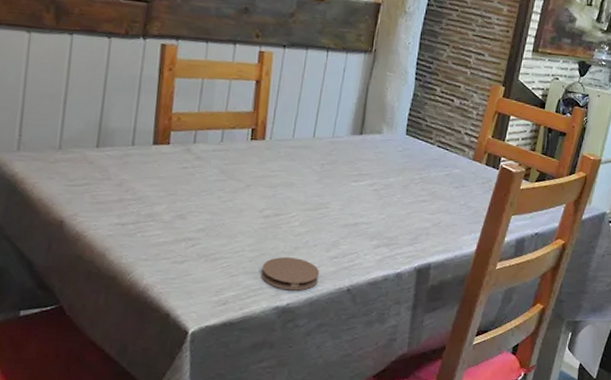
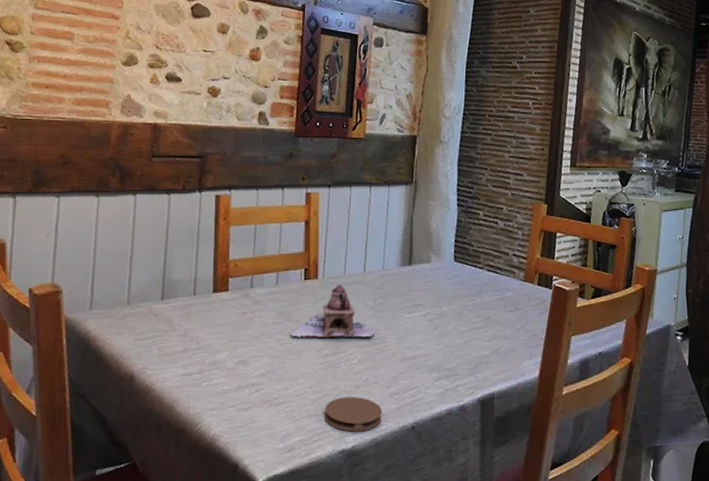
teapot: none [232,148,320,201] -> present [290,285,375,338]

